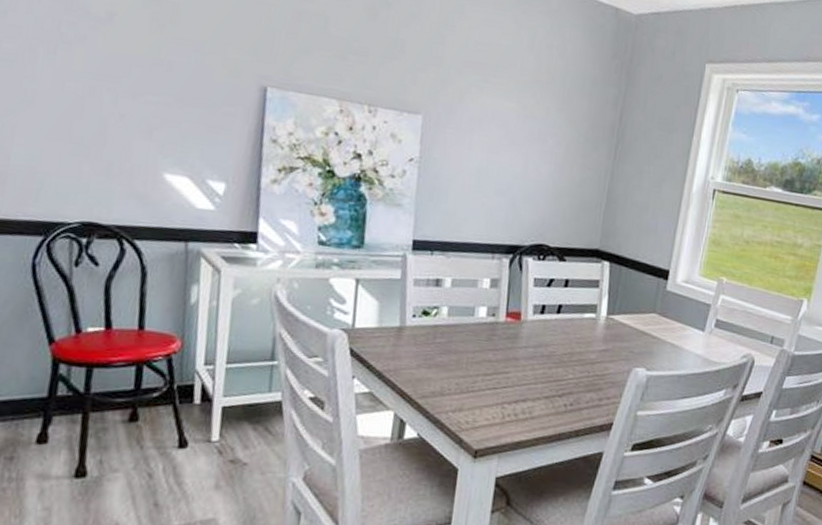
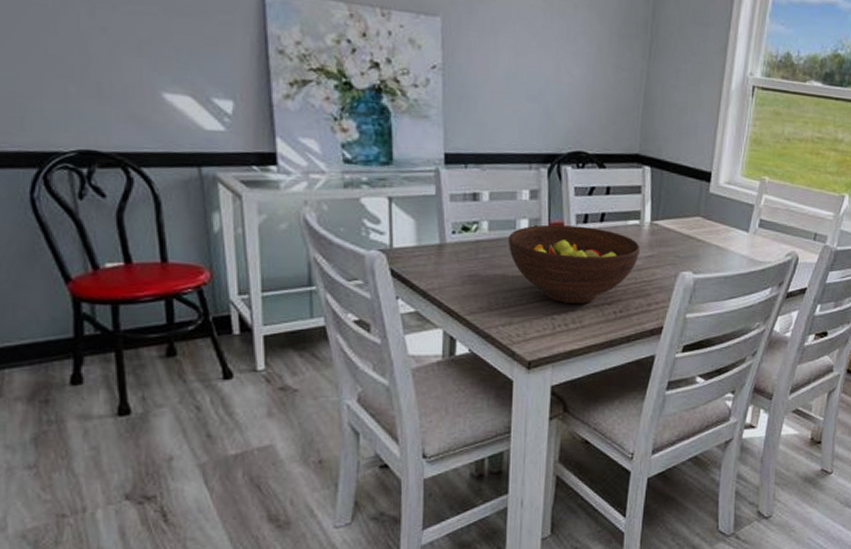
fruit bowl: none [465,313,594,394] -> present [508,224,640,303]

